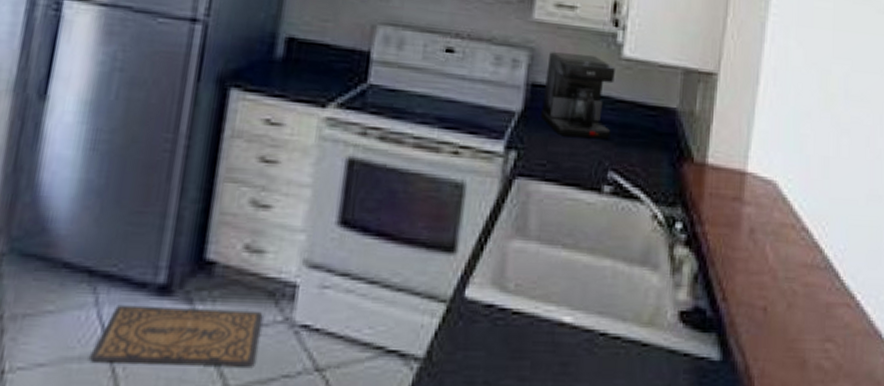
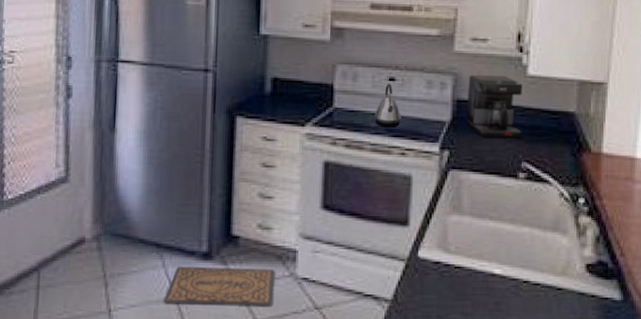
kettle: none [421,55,459,116] -> present [374,83,402,128]

